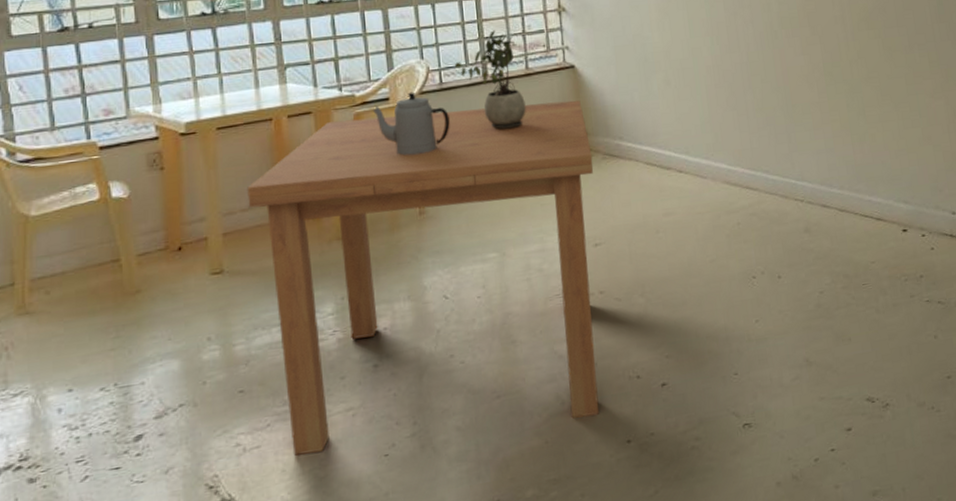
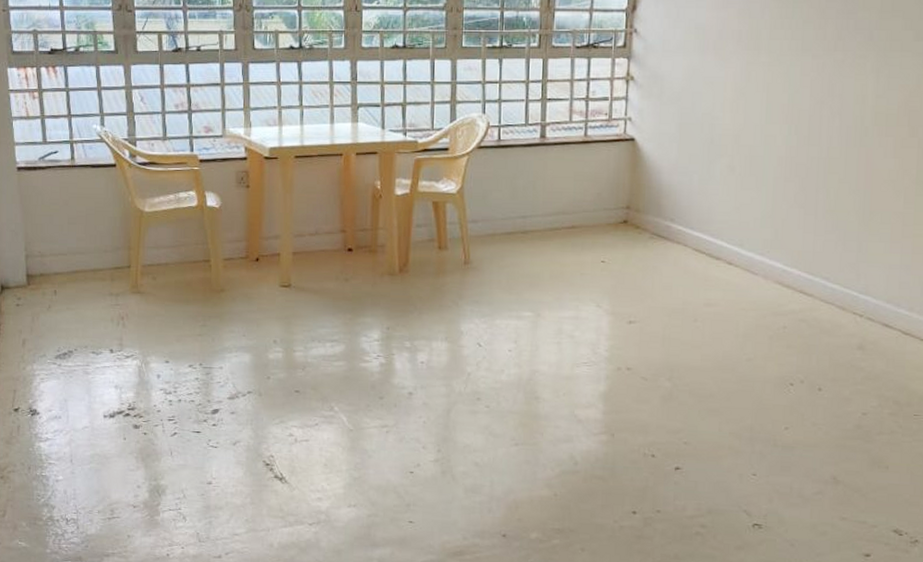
dining table: present [247,100,600,456] -> none [316,164,640,481]
teapot: present [372,92,450,156] -> none [431,145,503,207]
potted plant: present [454,30,526,131] -> none [514,92,581,195]

